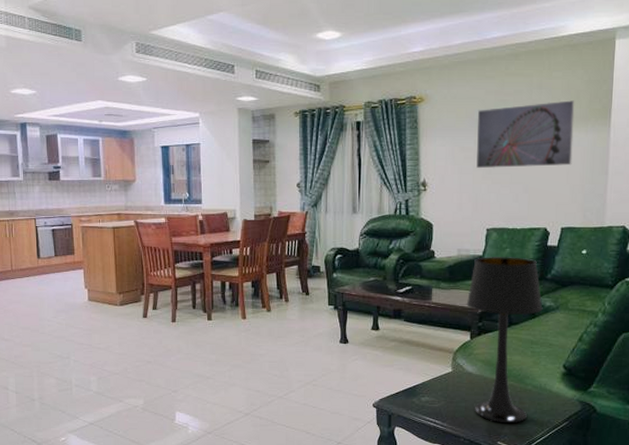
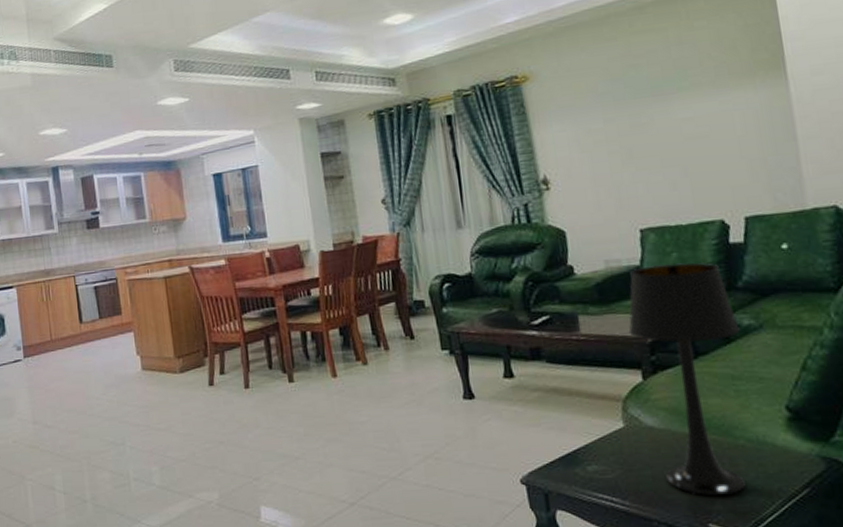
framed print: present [476,100,575,169] -> none [601,52,743,154]

